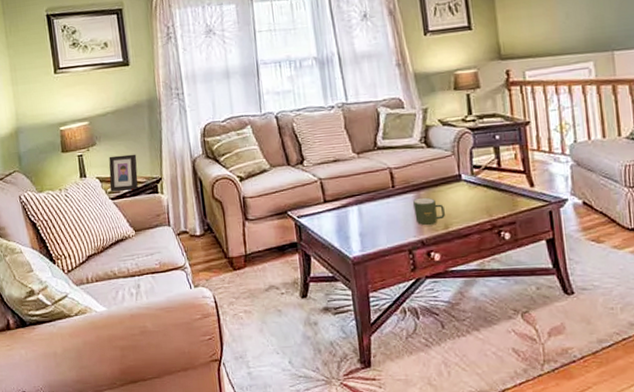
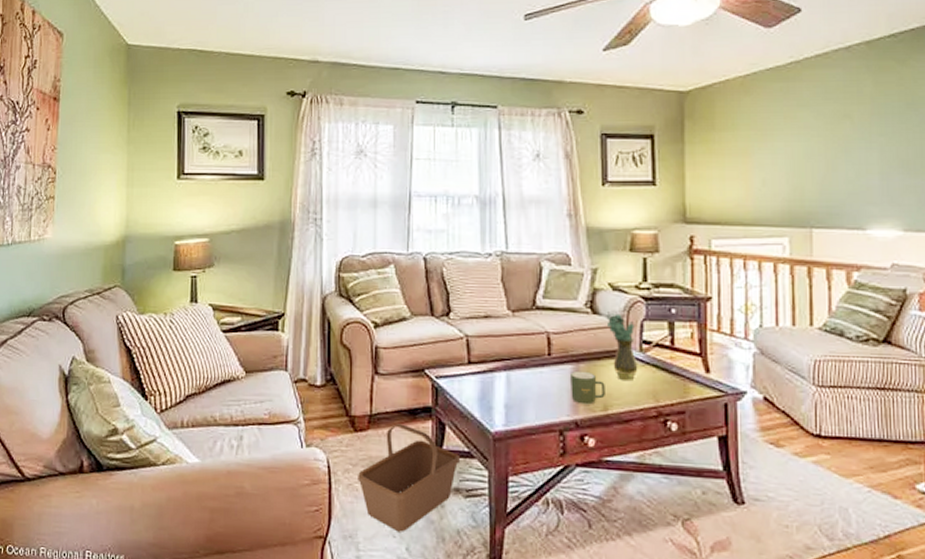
picture frame: present [109,154,138,191] -> none [223,281,259,323]
basket: none [241,259,327,349] -> present [358,424,461,532]
vase: none [439,144,472,201] -> present [606,312,638,380]

